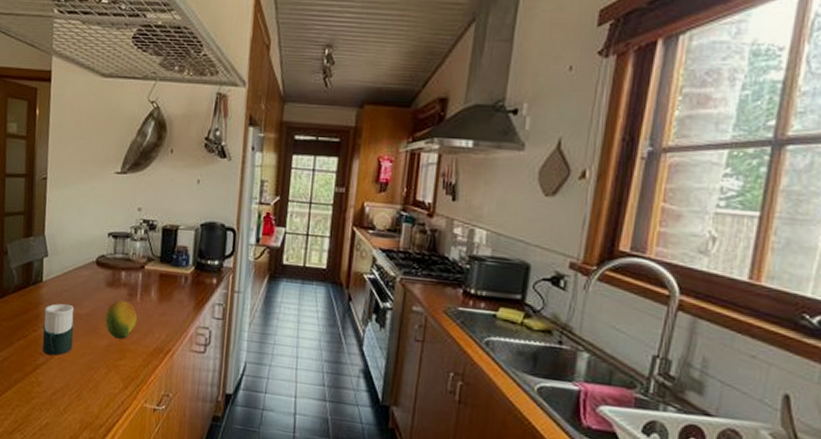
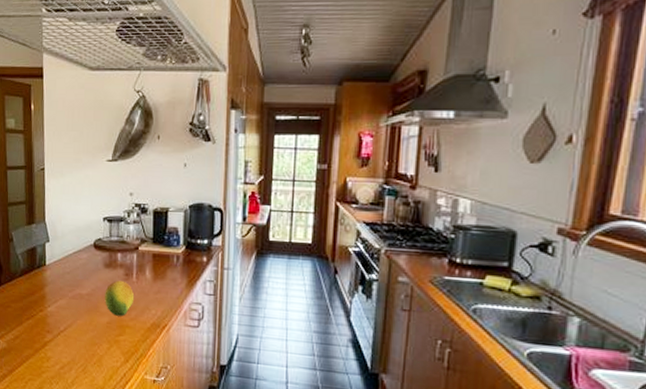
cup: present [42,303,75,356] -> none [49,284,77,333]

